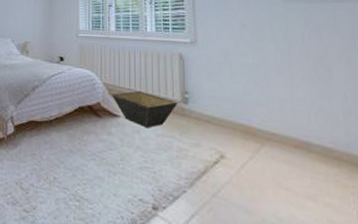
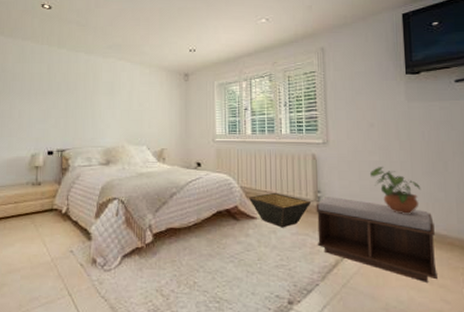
bench: none [183,98,323,199] -> present [316,197,437,282]
potted plant: none [243,70,302,122] -> present [370,167,421,214]

